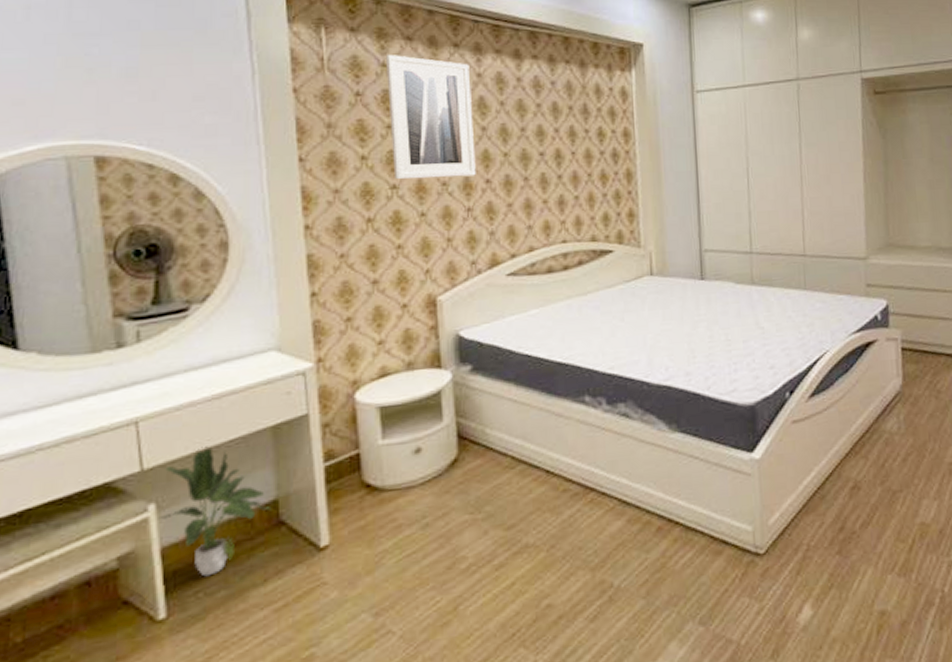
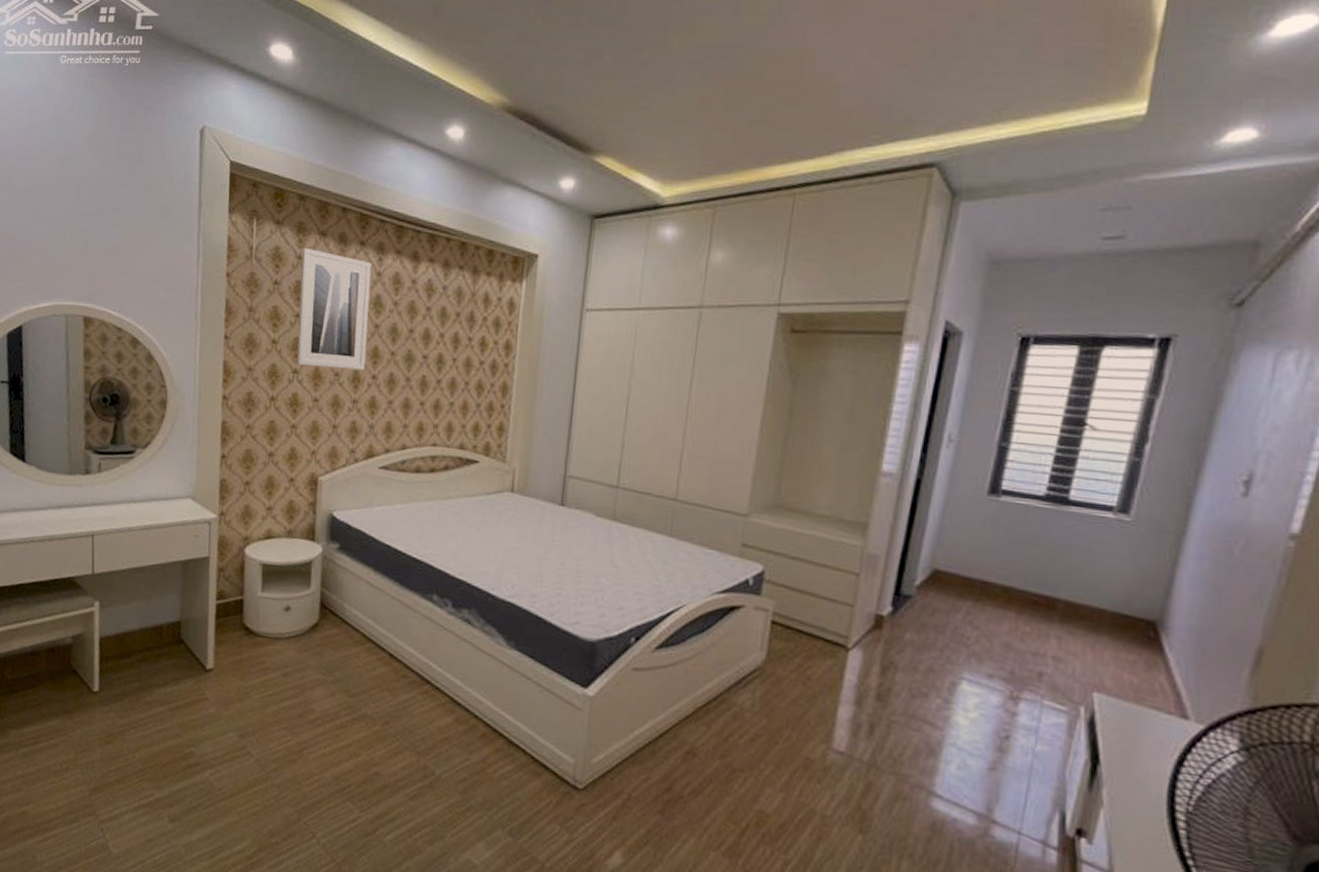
potted plant: present [158,446,272,577] -> none [100,565,176,669]

